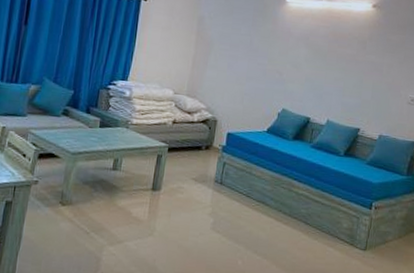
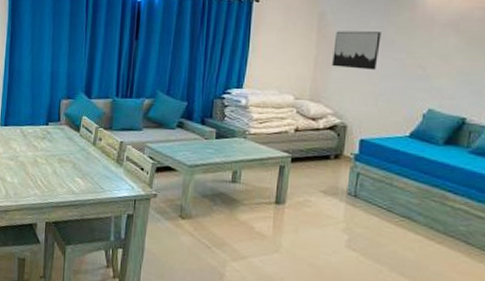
wall art: none [207,35,249,72] -> present [332,31,381,70]

